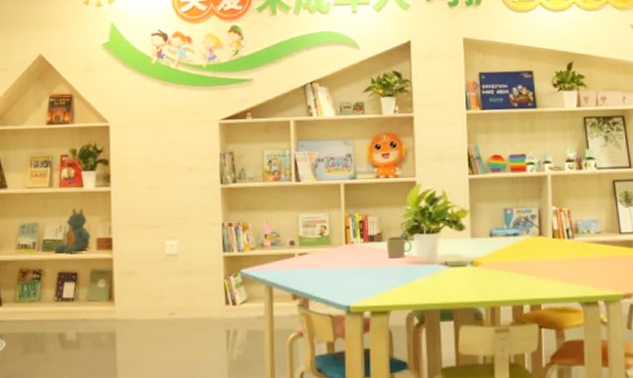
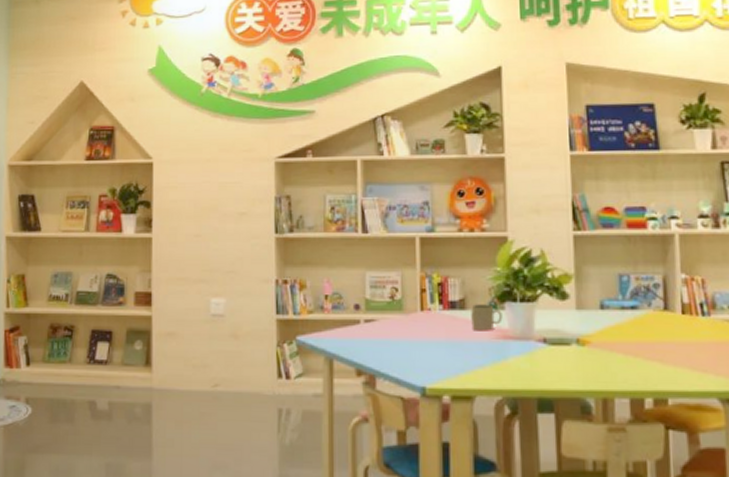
stuffed animal: present [54,208,91,254] -> none [88,257,129,309]

